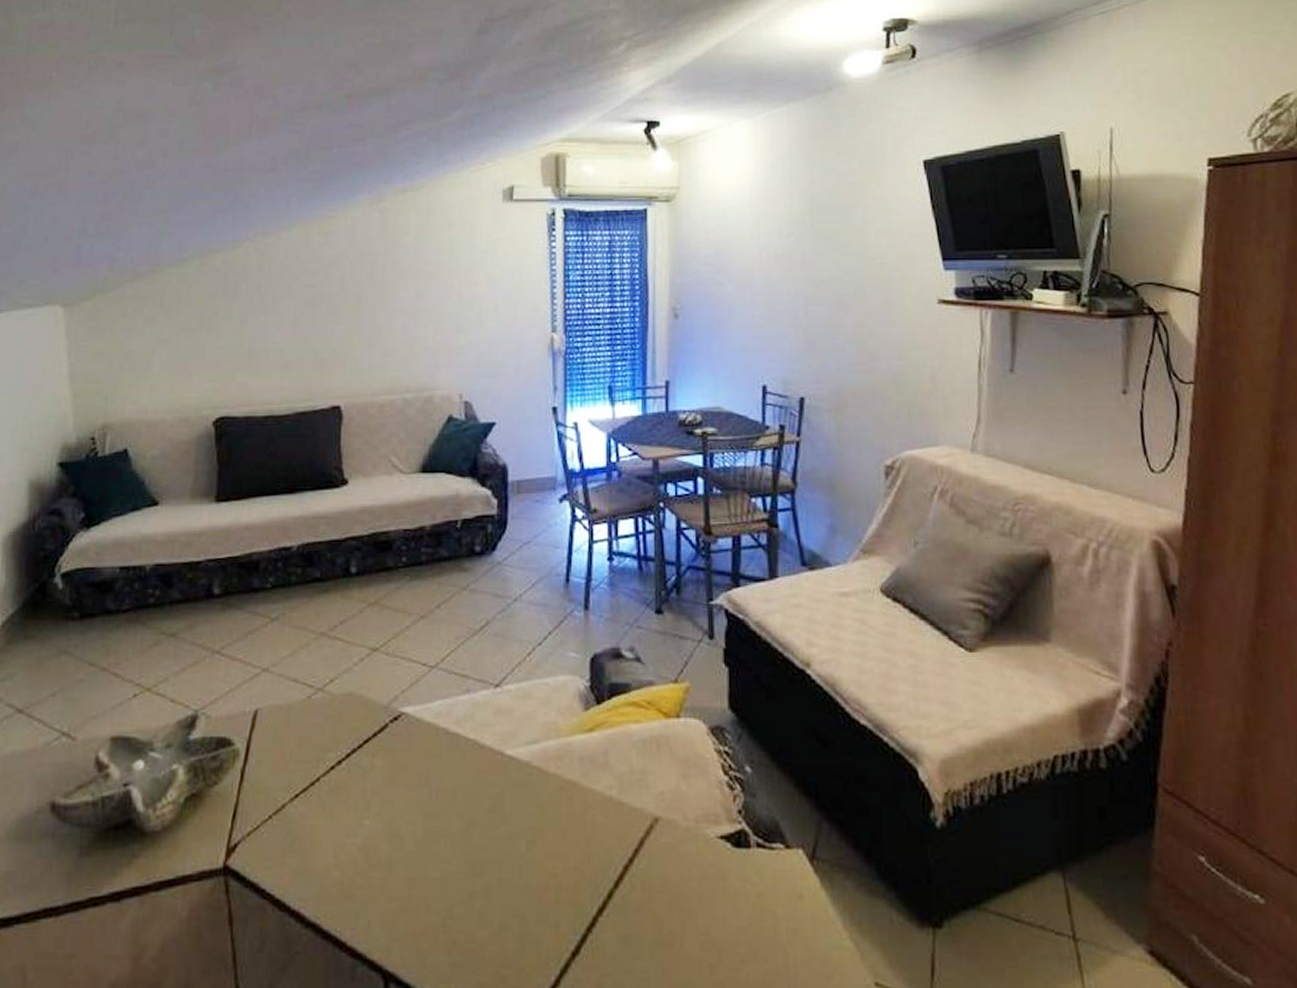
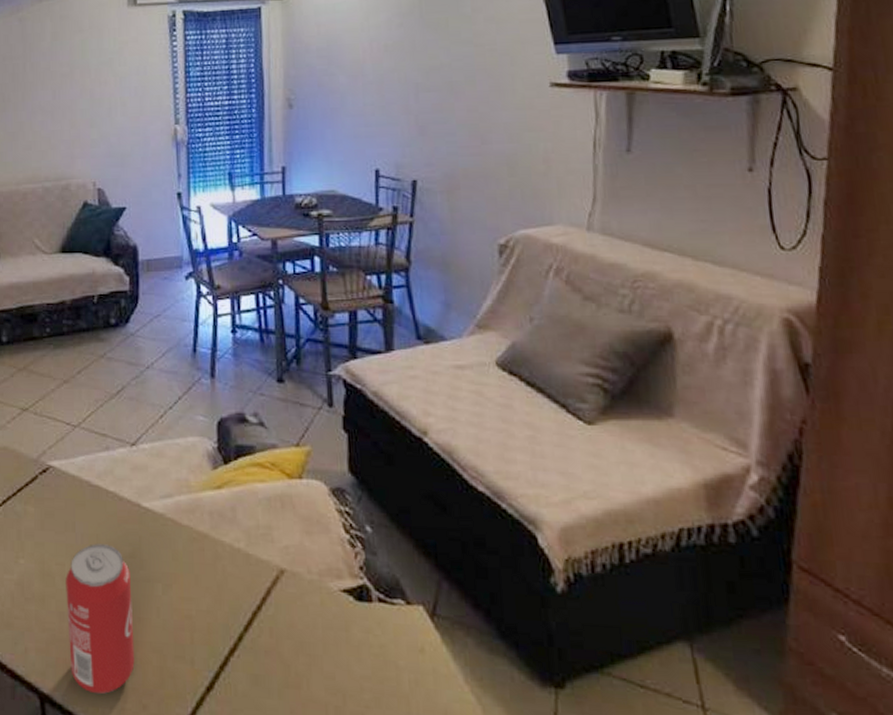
beverage can: none [417,798,493,969] -> present [66,544,135,695]

